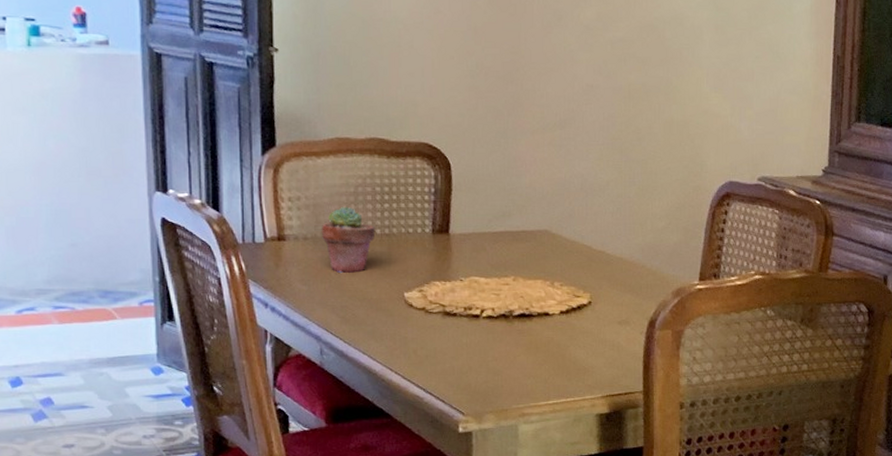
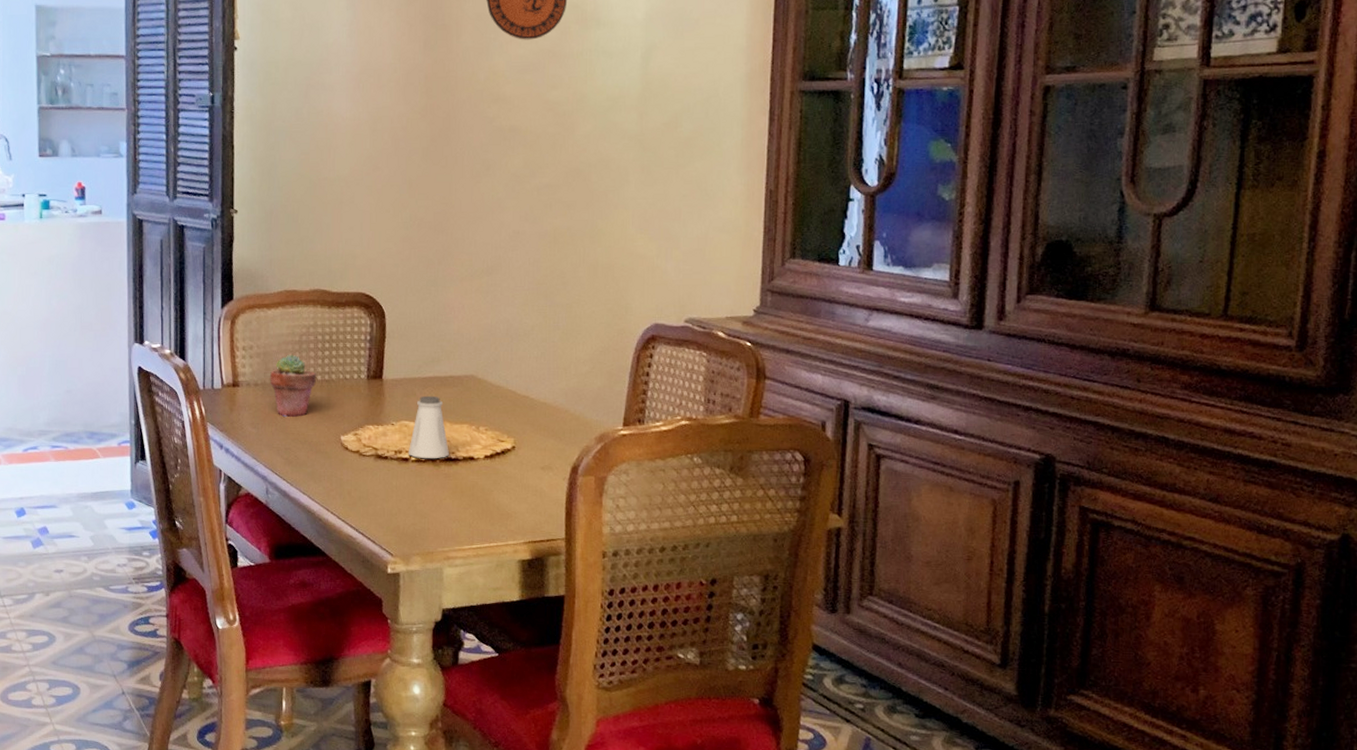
saltshaker: none [478,250,524,314] -> present [408,395,450,458]

